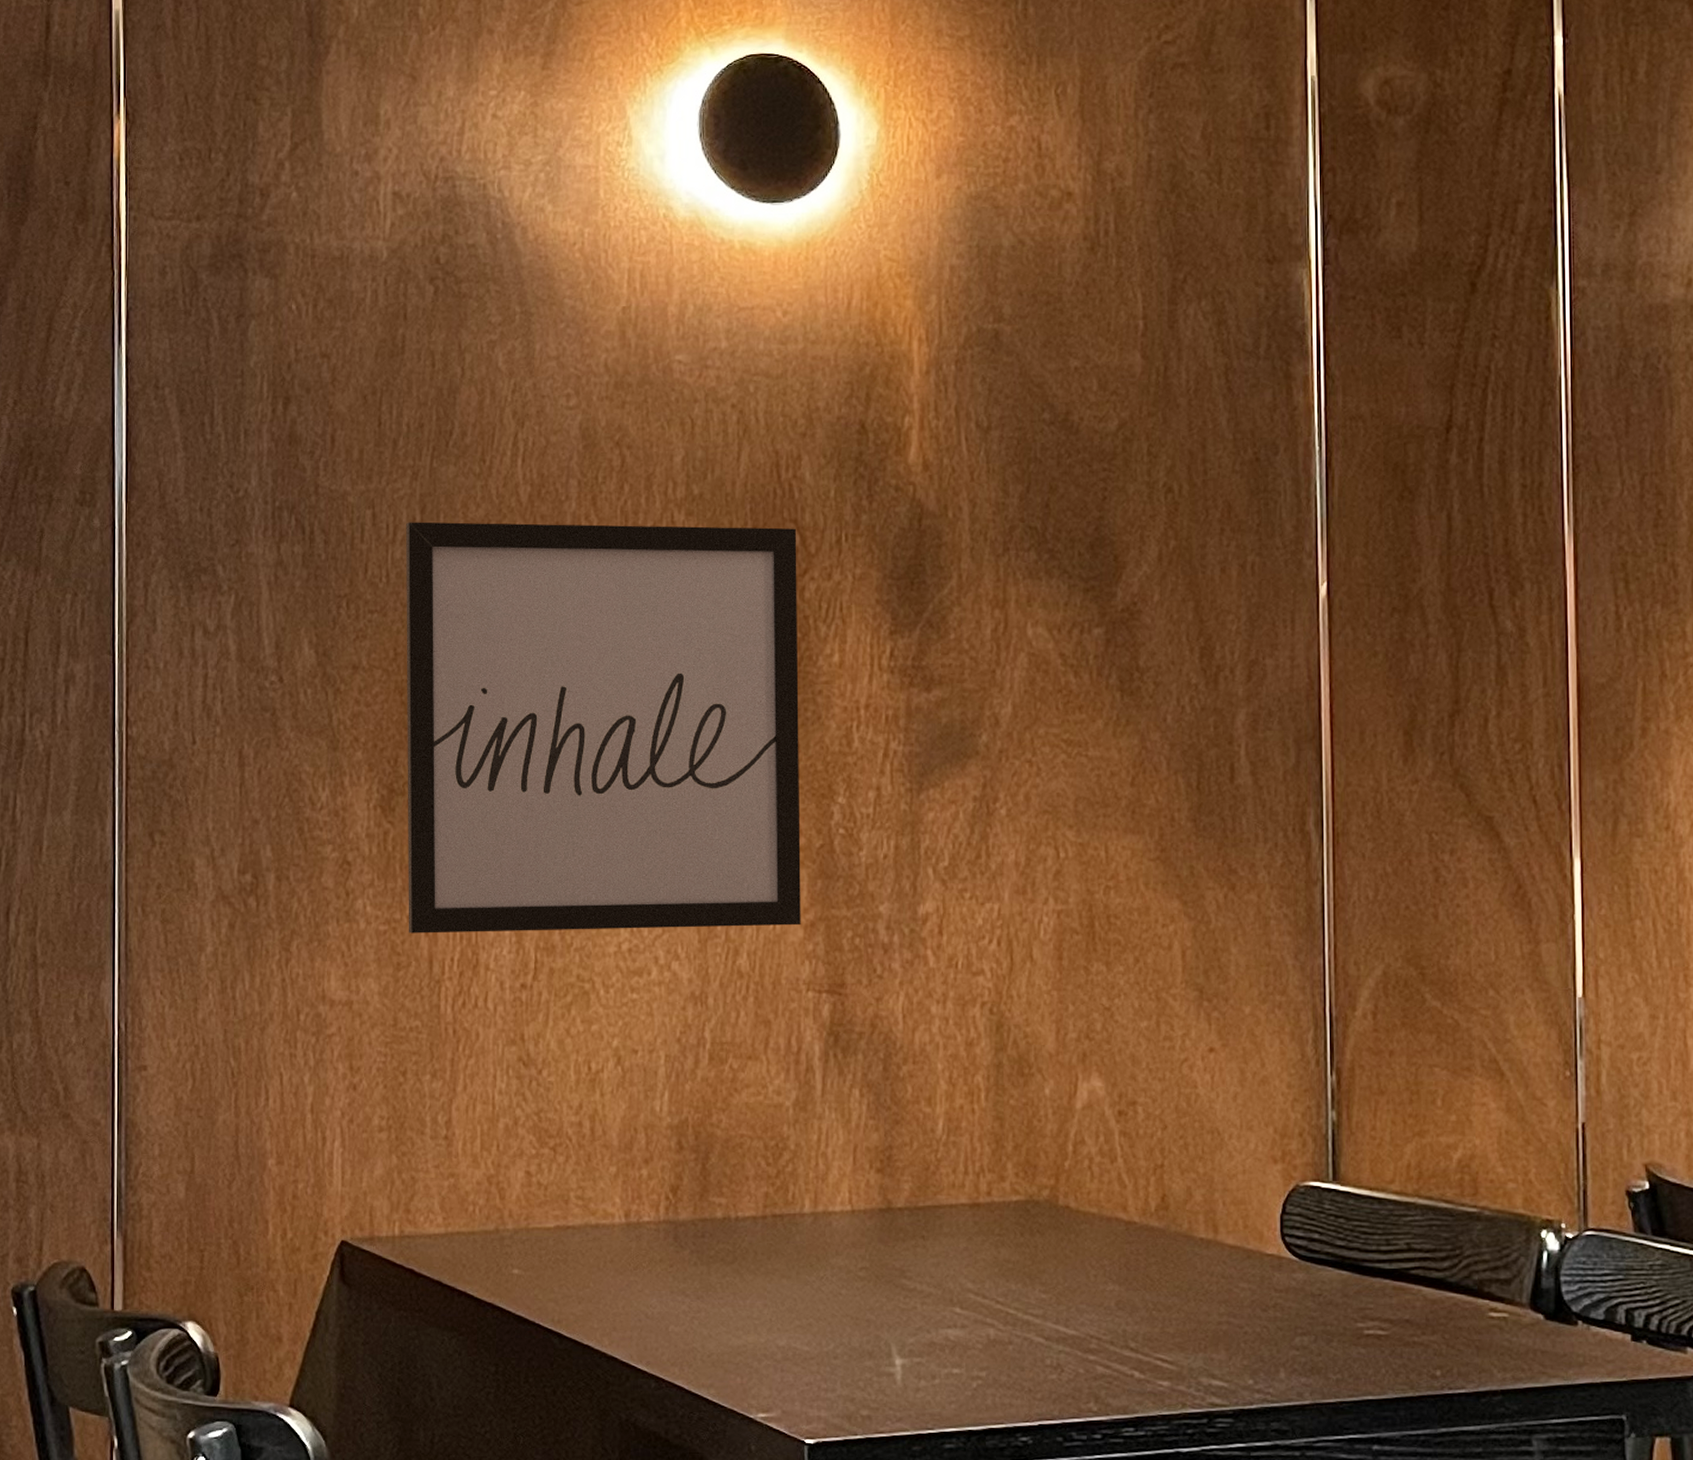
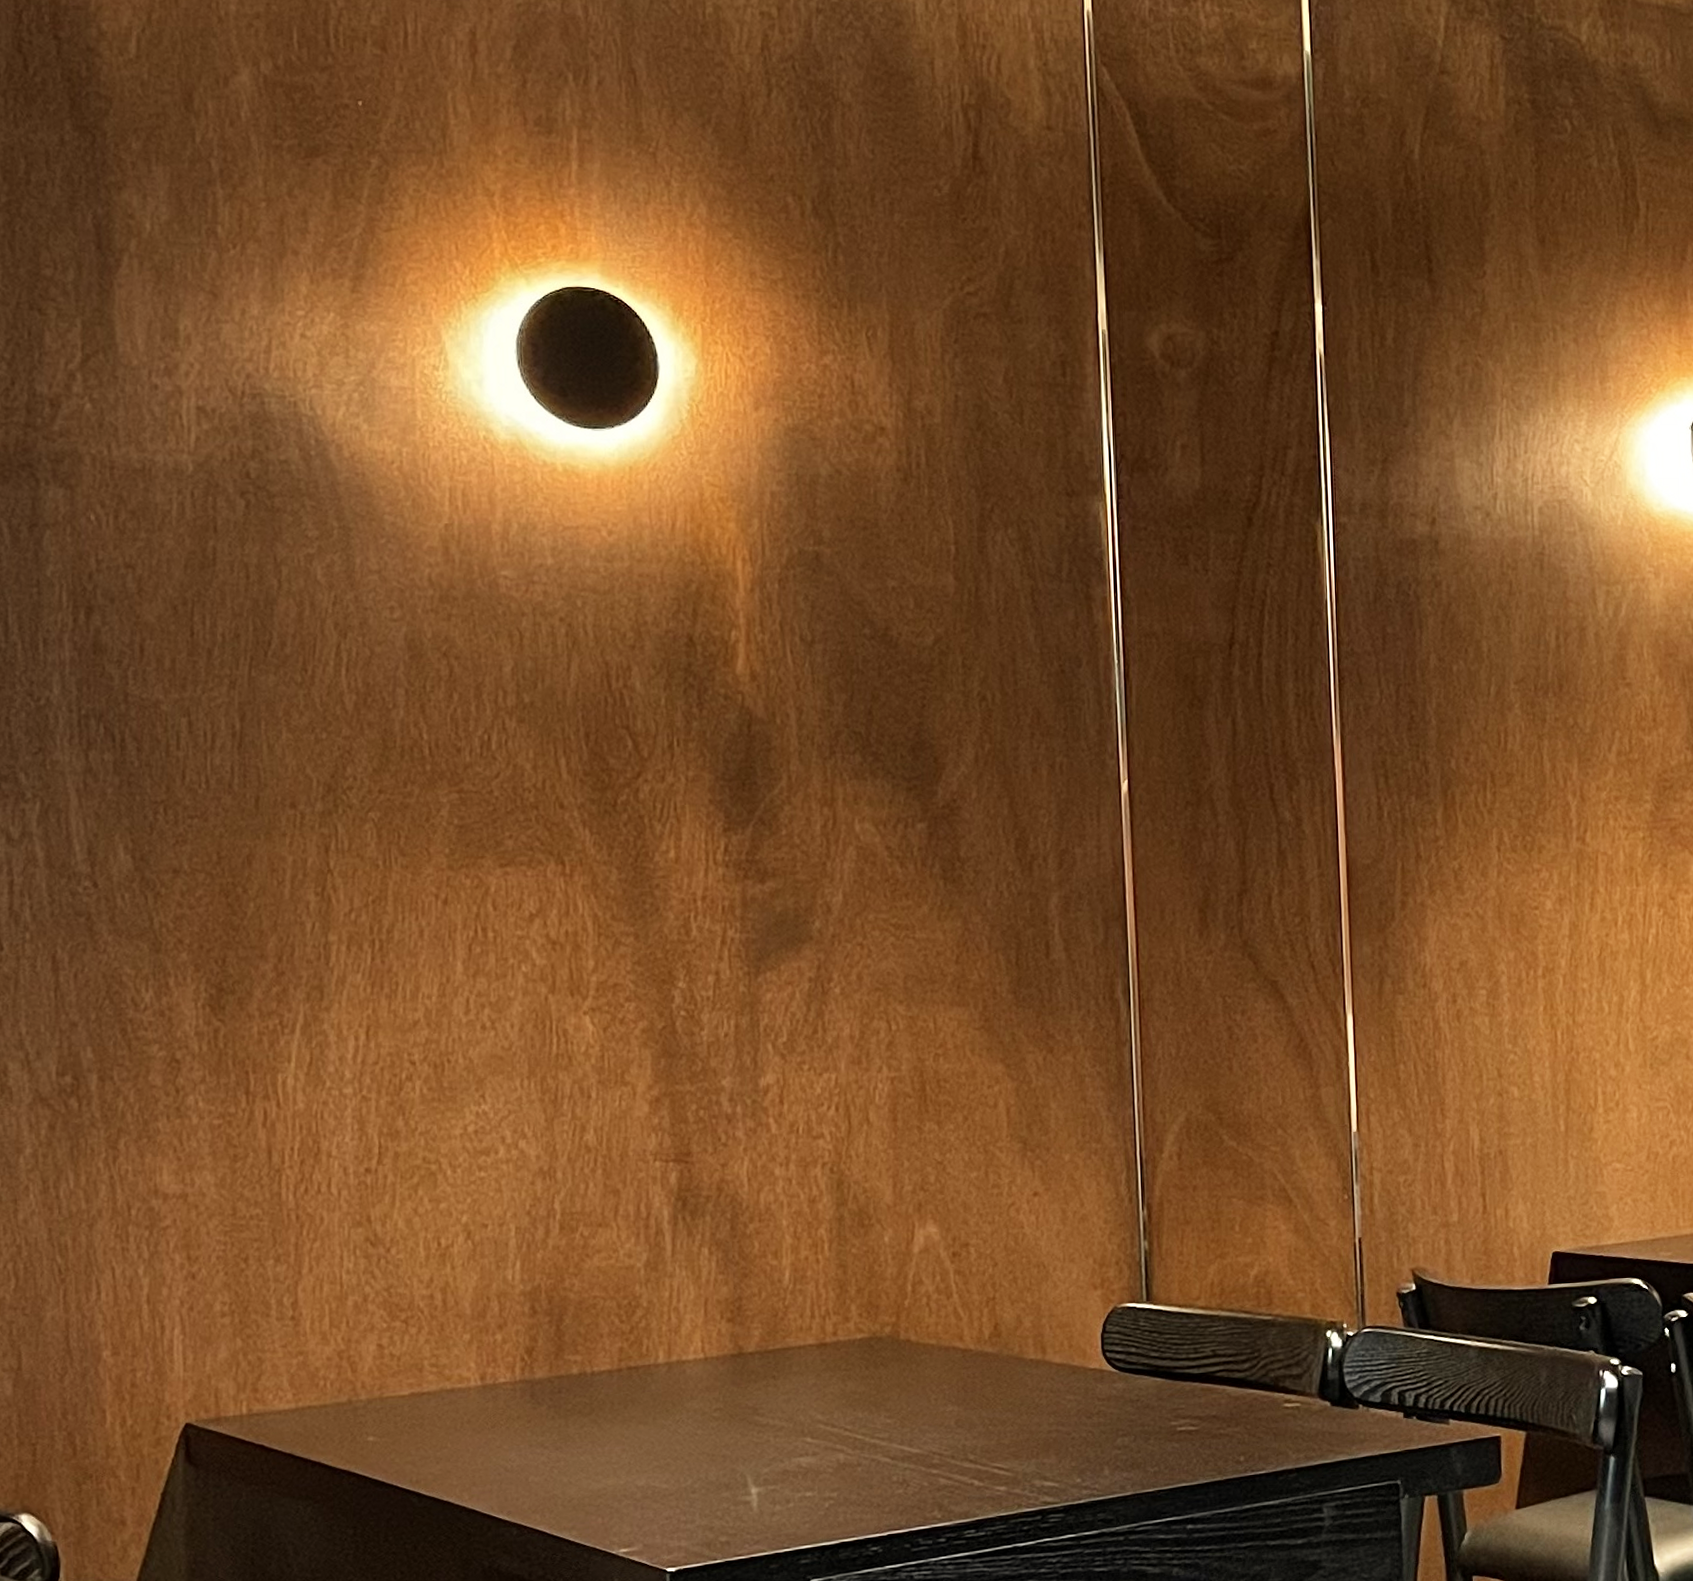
wall art: present [406,522,801,934] -> none [225,729,646,1126]

